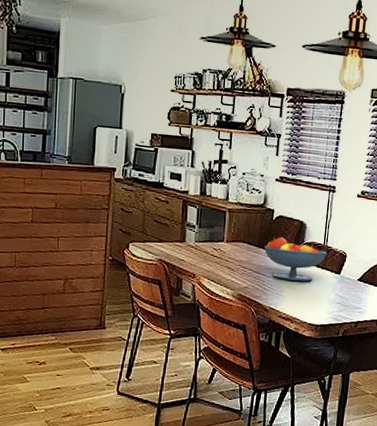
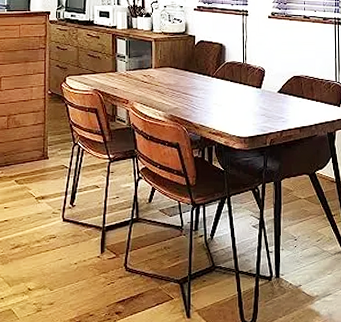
fruit bowl: present [264,237,328,282] -> none [190,59,247,98]

